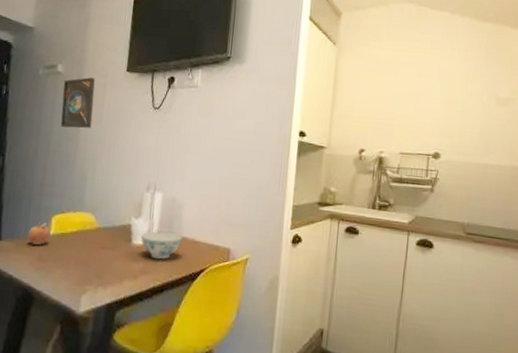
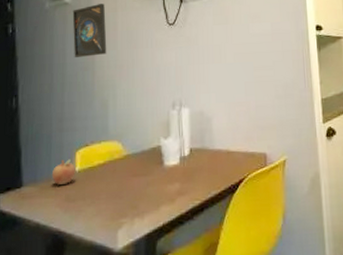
bowl: present [141,231,183,260] -> none [173,147,216,178]

